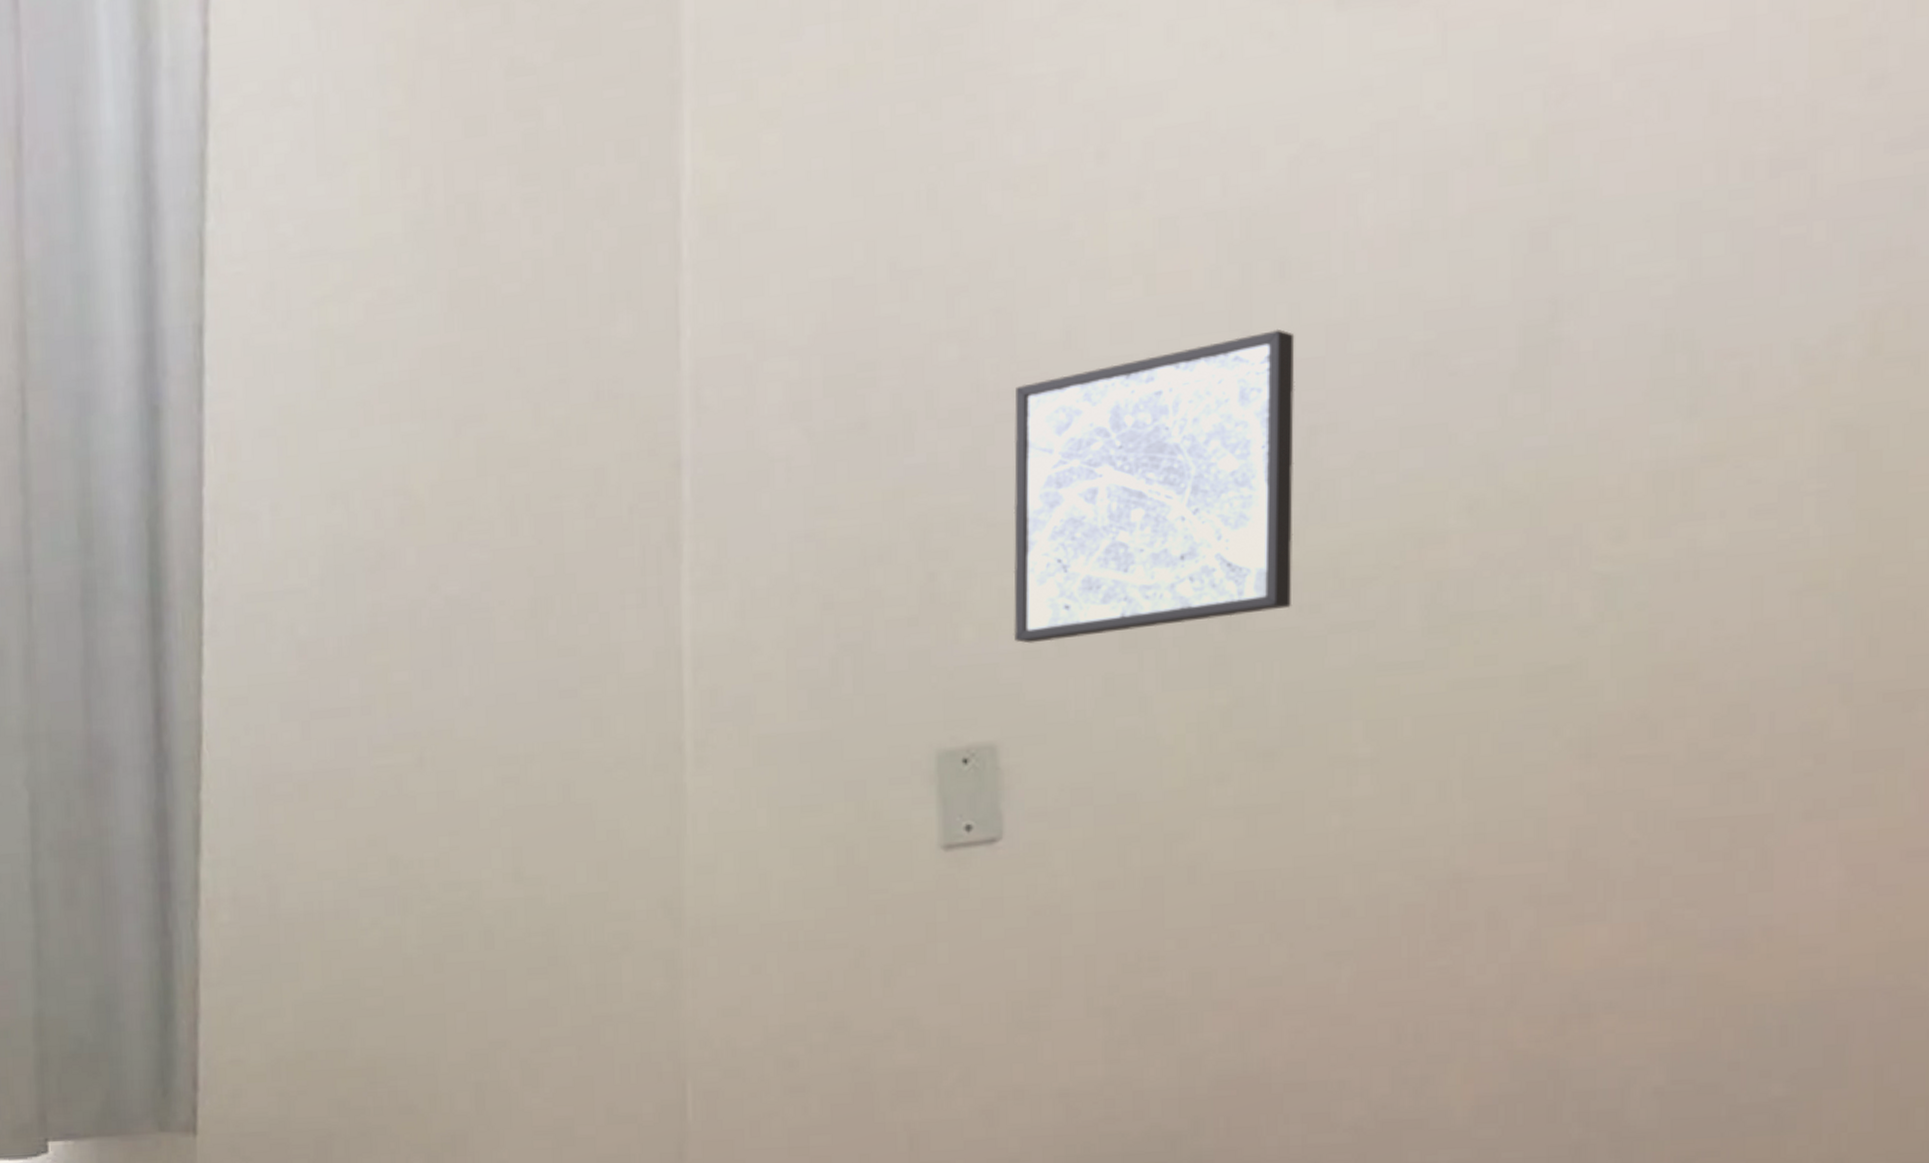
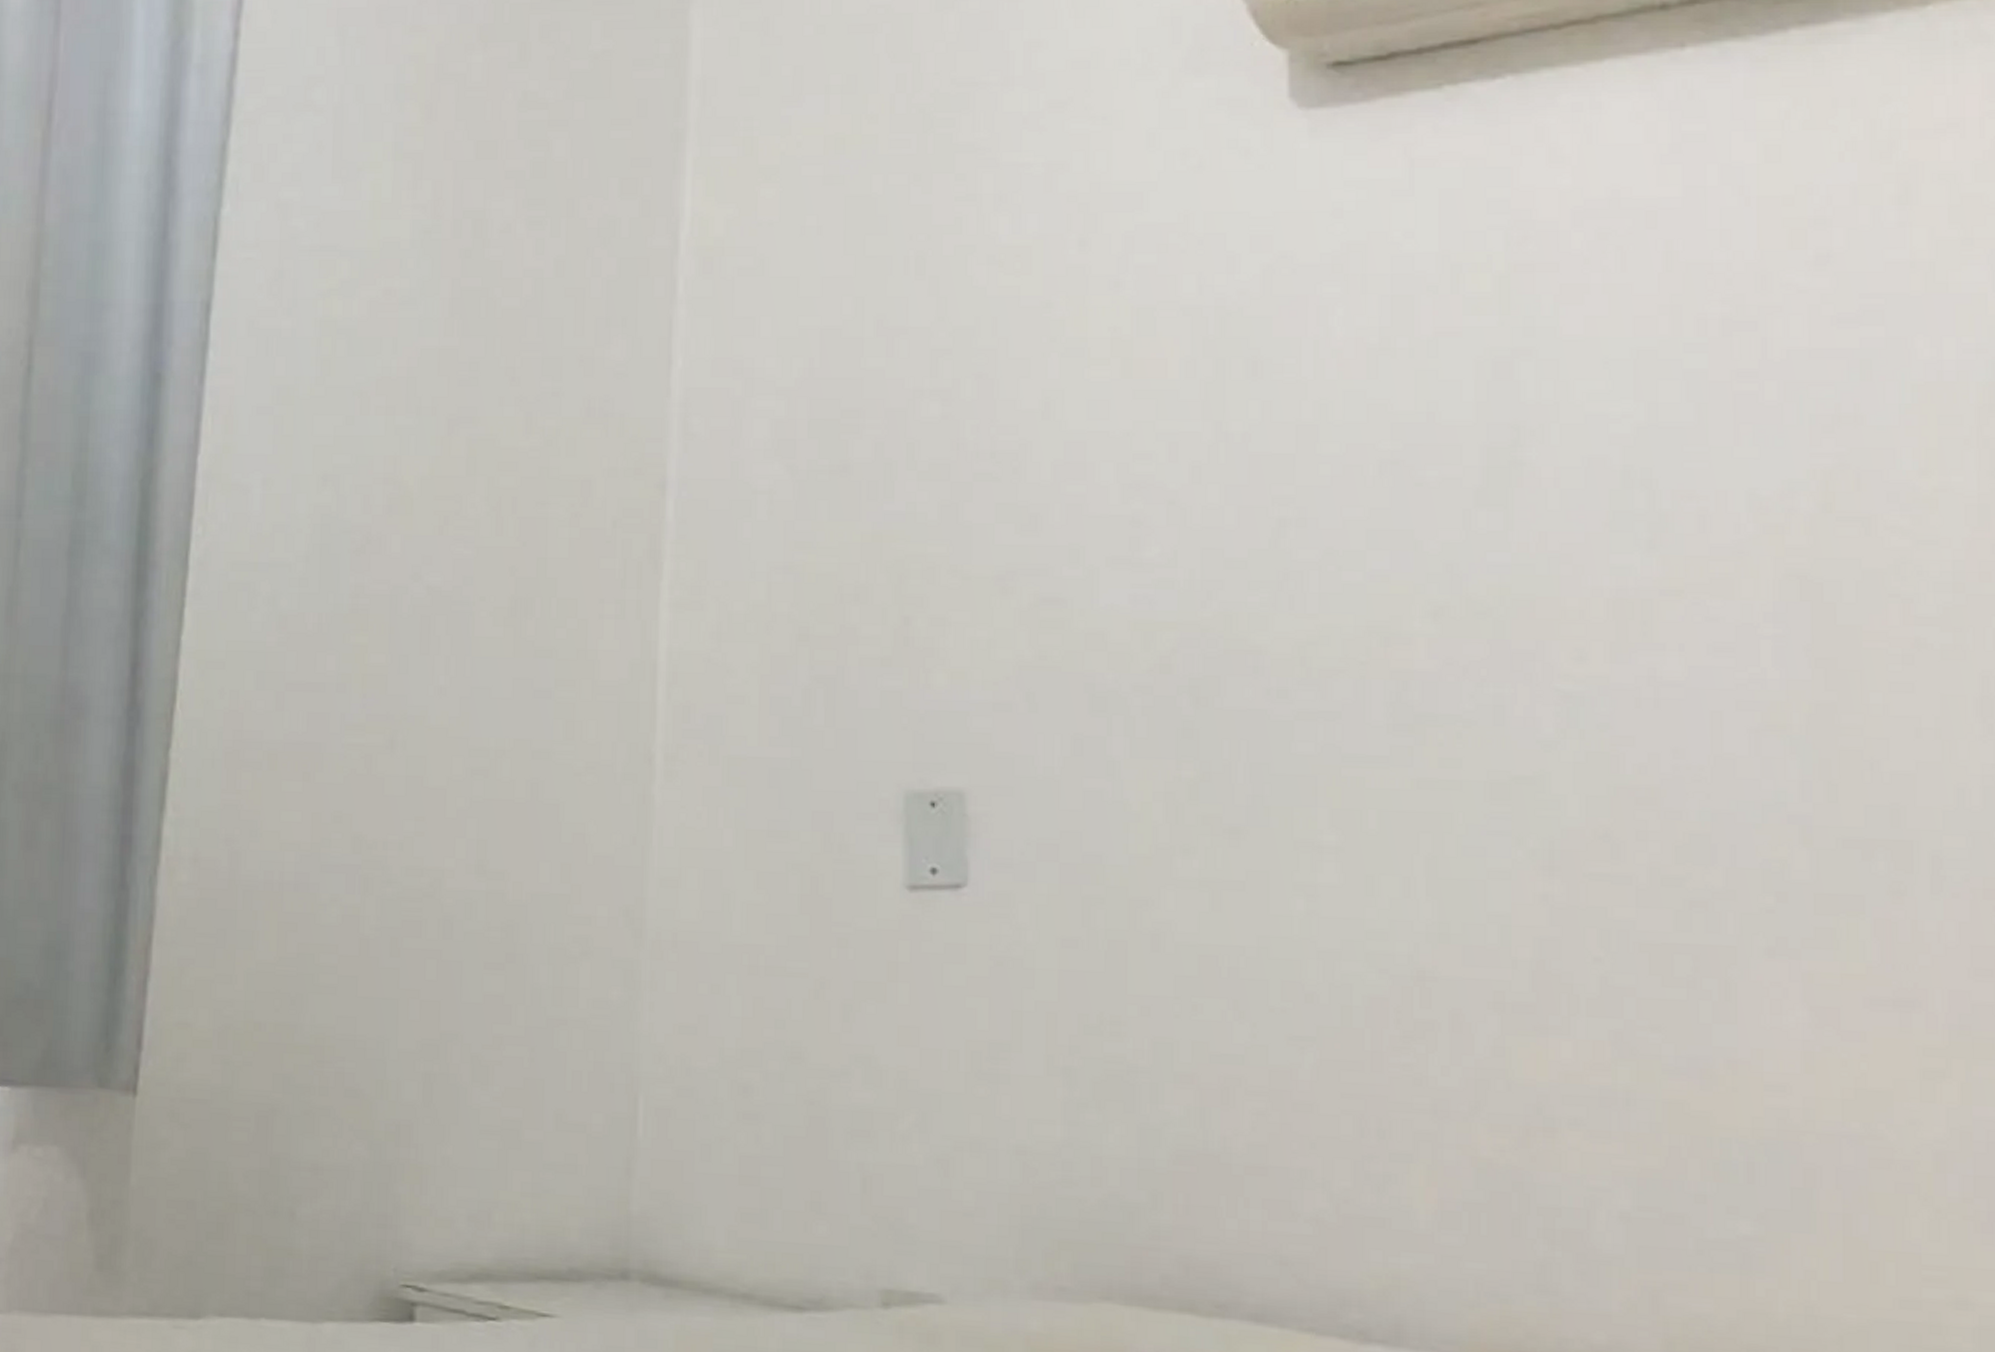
wall art: present [1013,328,1295,644] -> none [984,423,1266,697]

